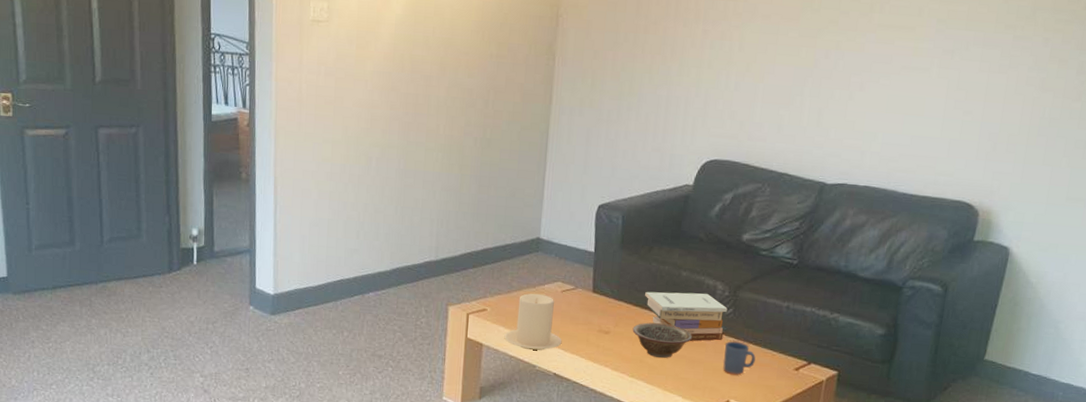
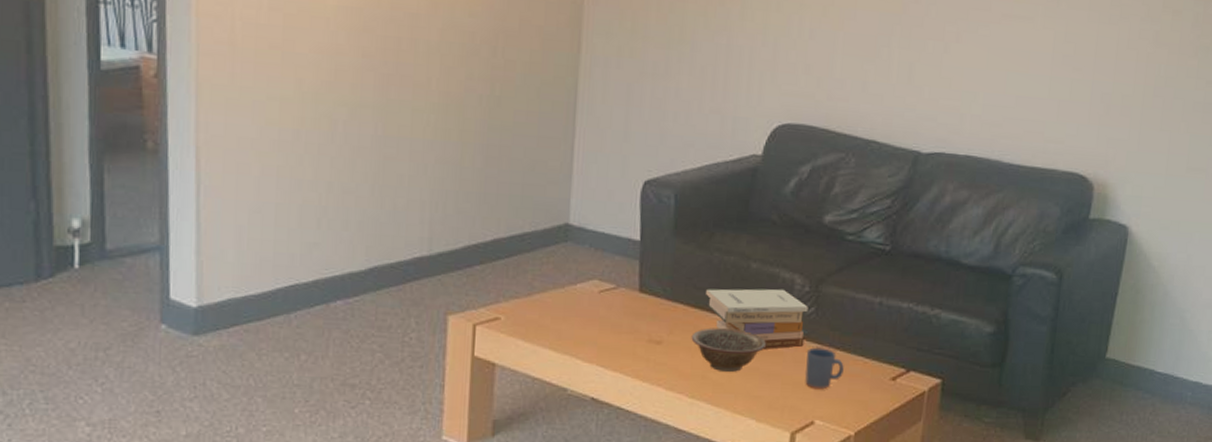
candle: present [504,293,562,351] -> none [524,296,601,370]

